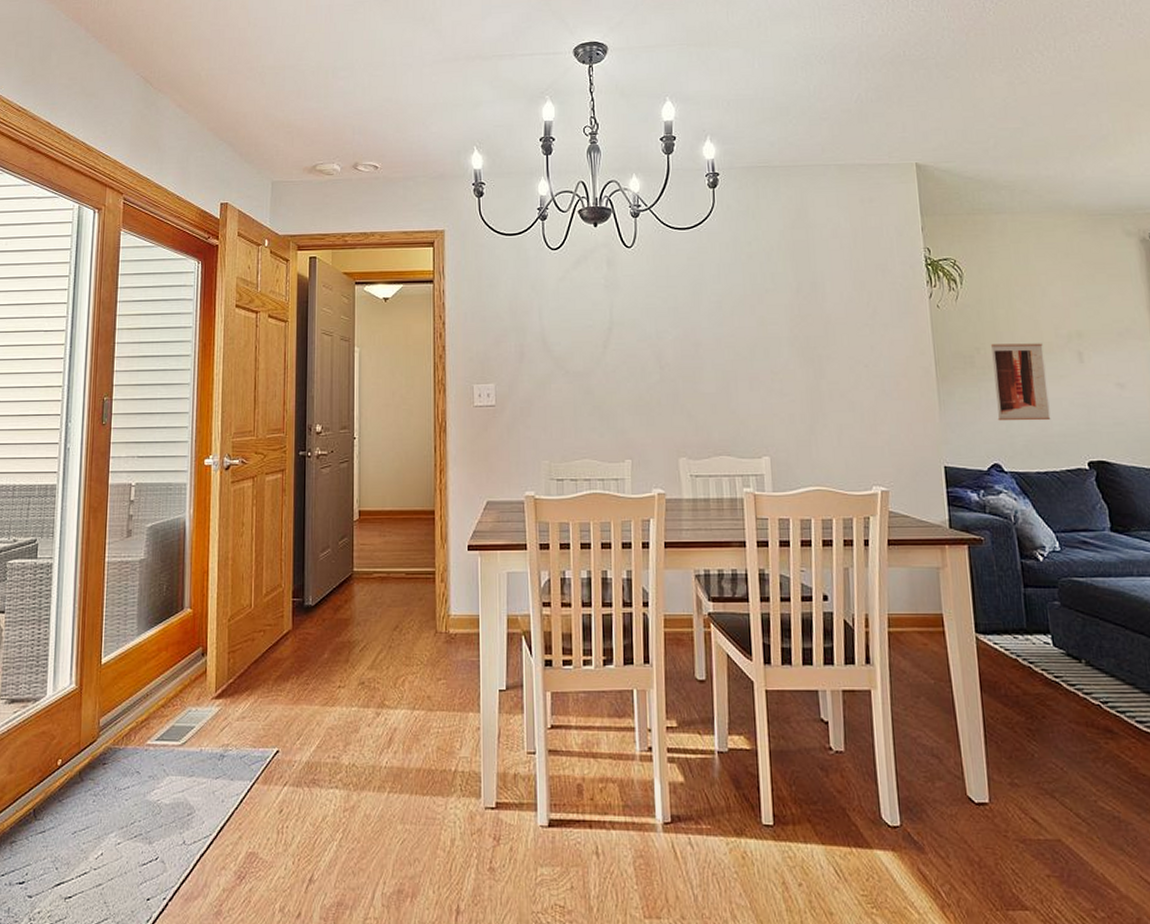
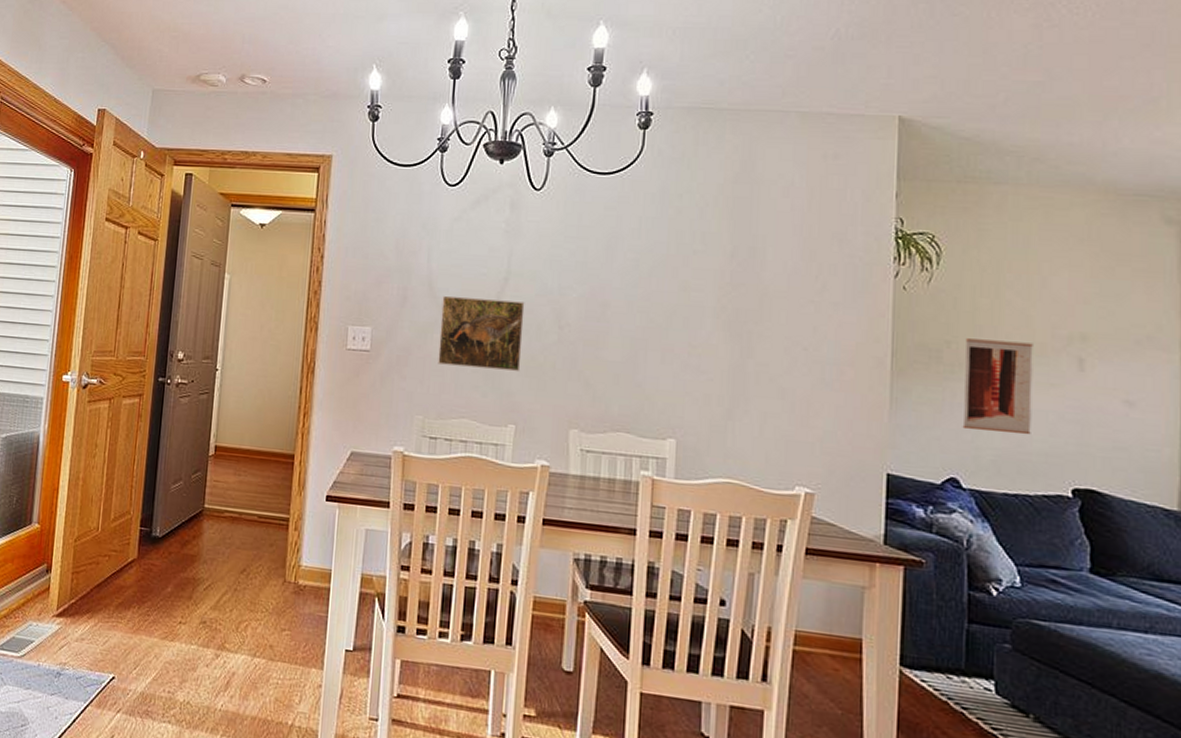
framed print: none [556,348,631,412] -> present [438,295,525,372]

